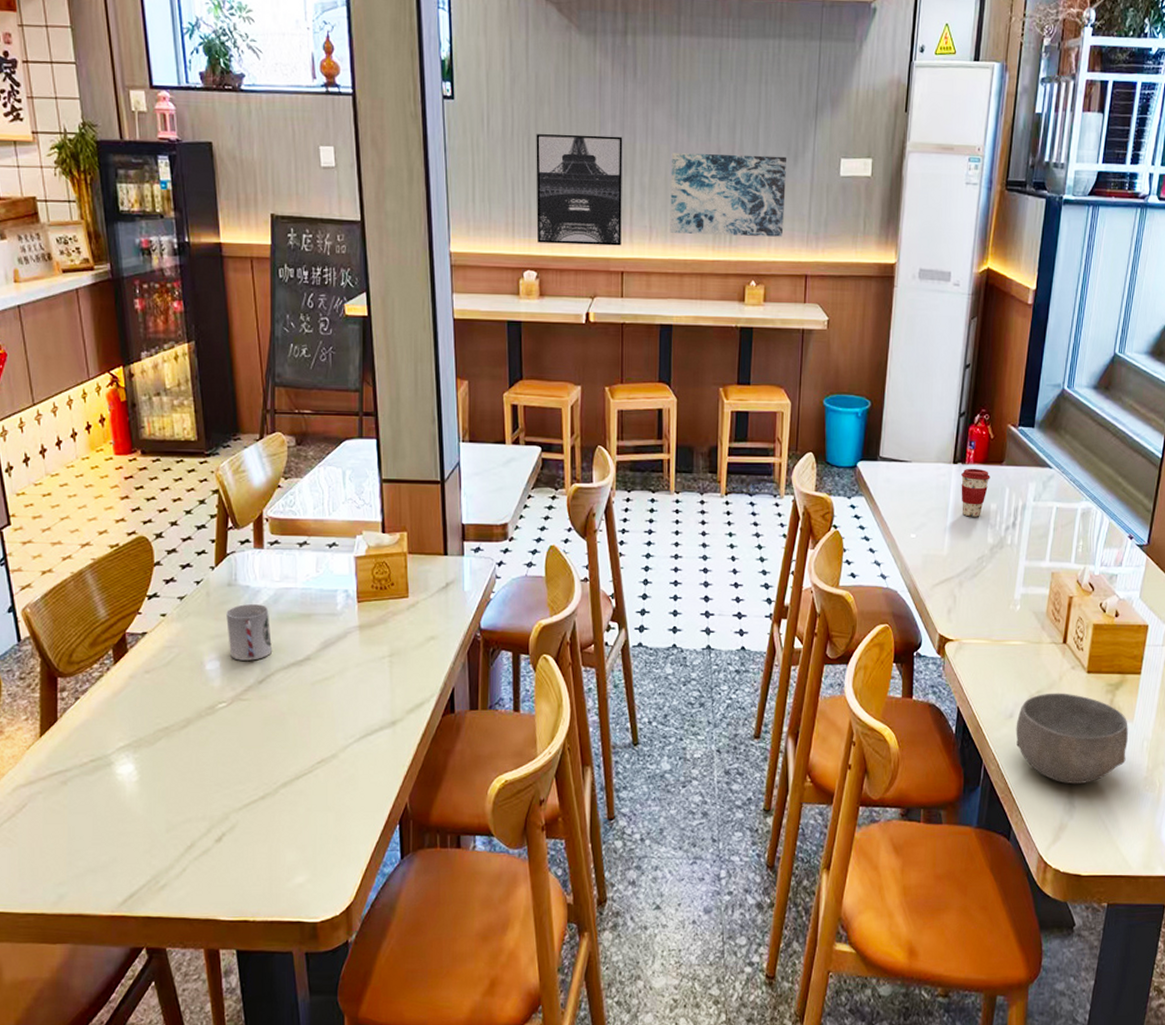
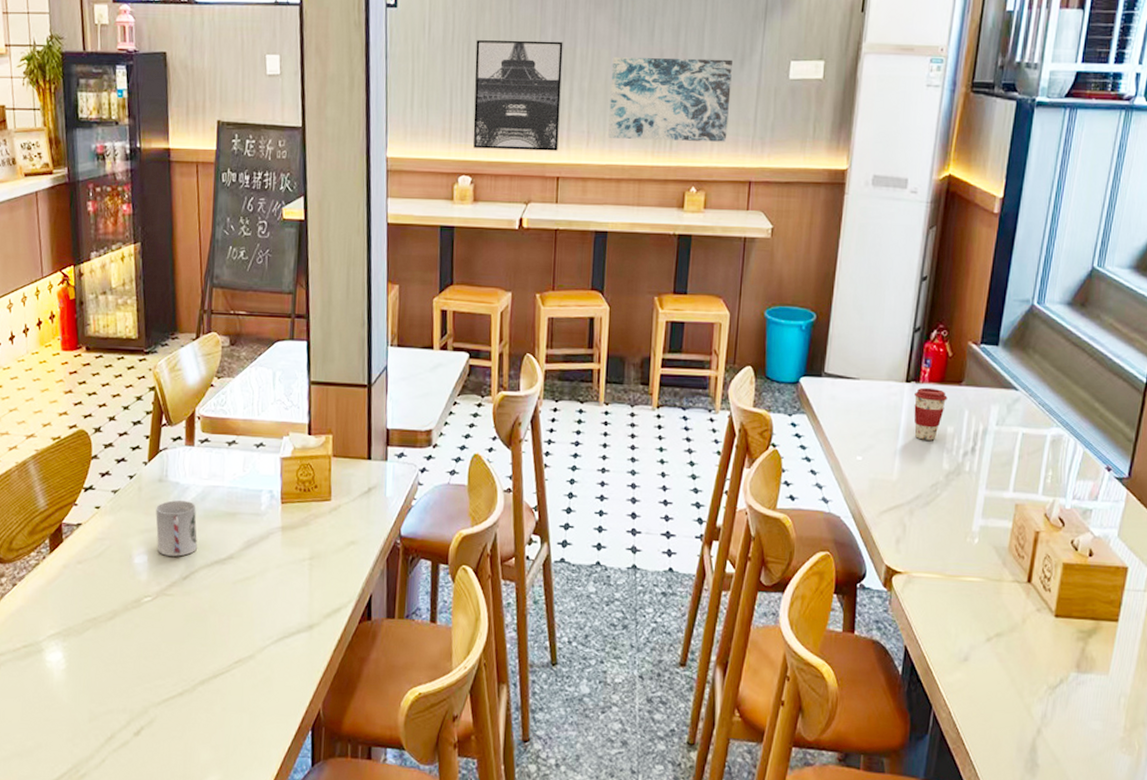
bowl: present [1015,693,1128,785] -> none [970,636,1102,741]

